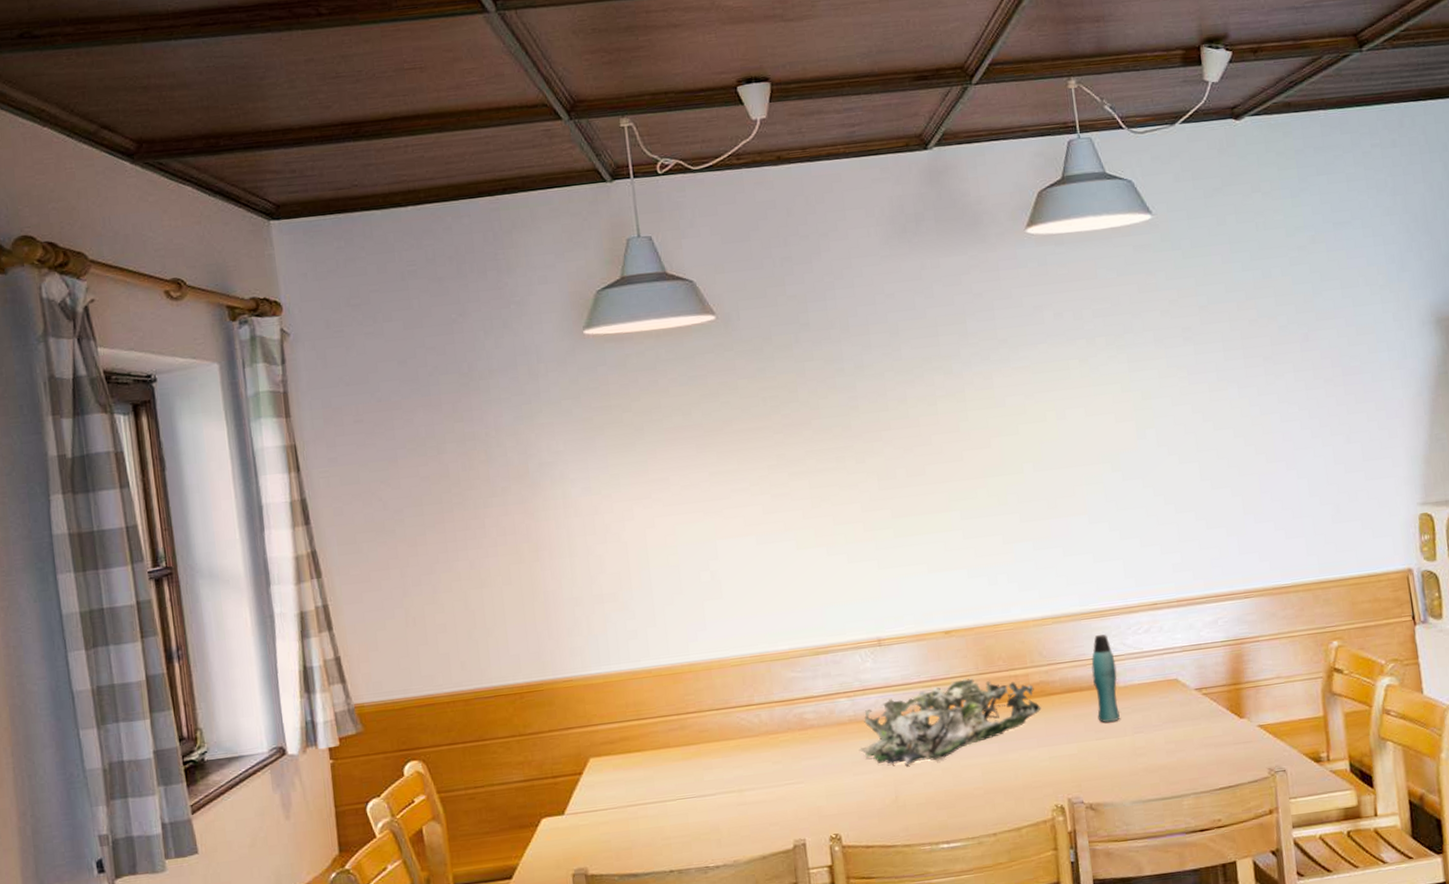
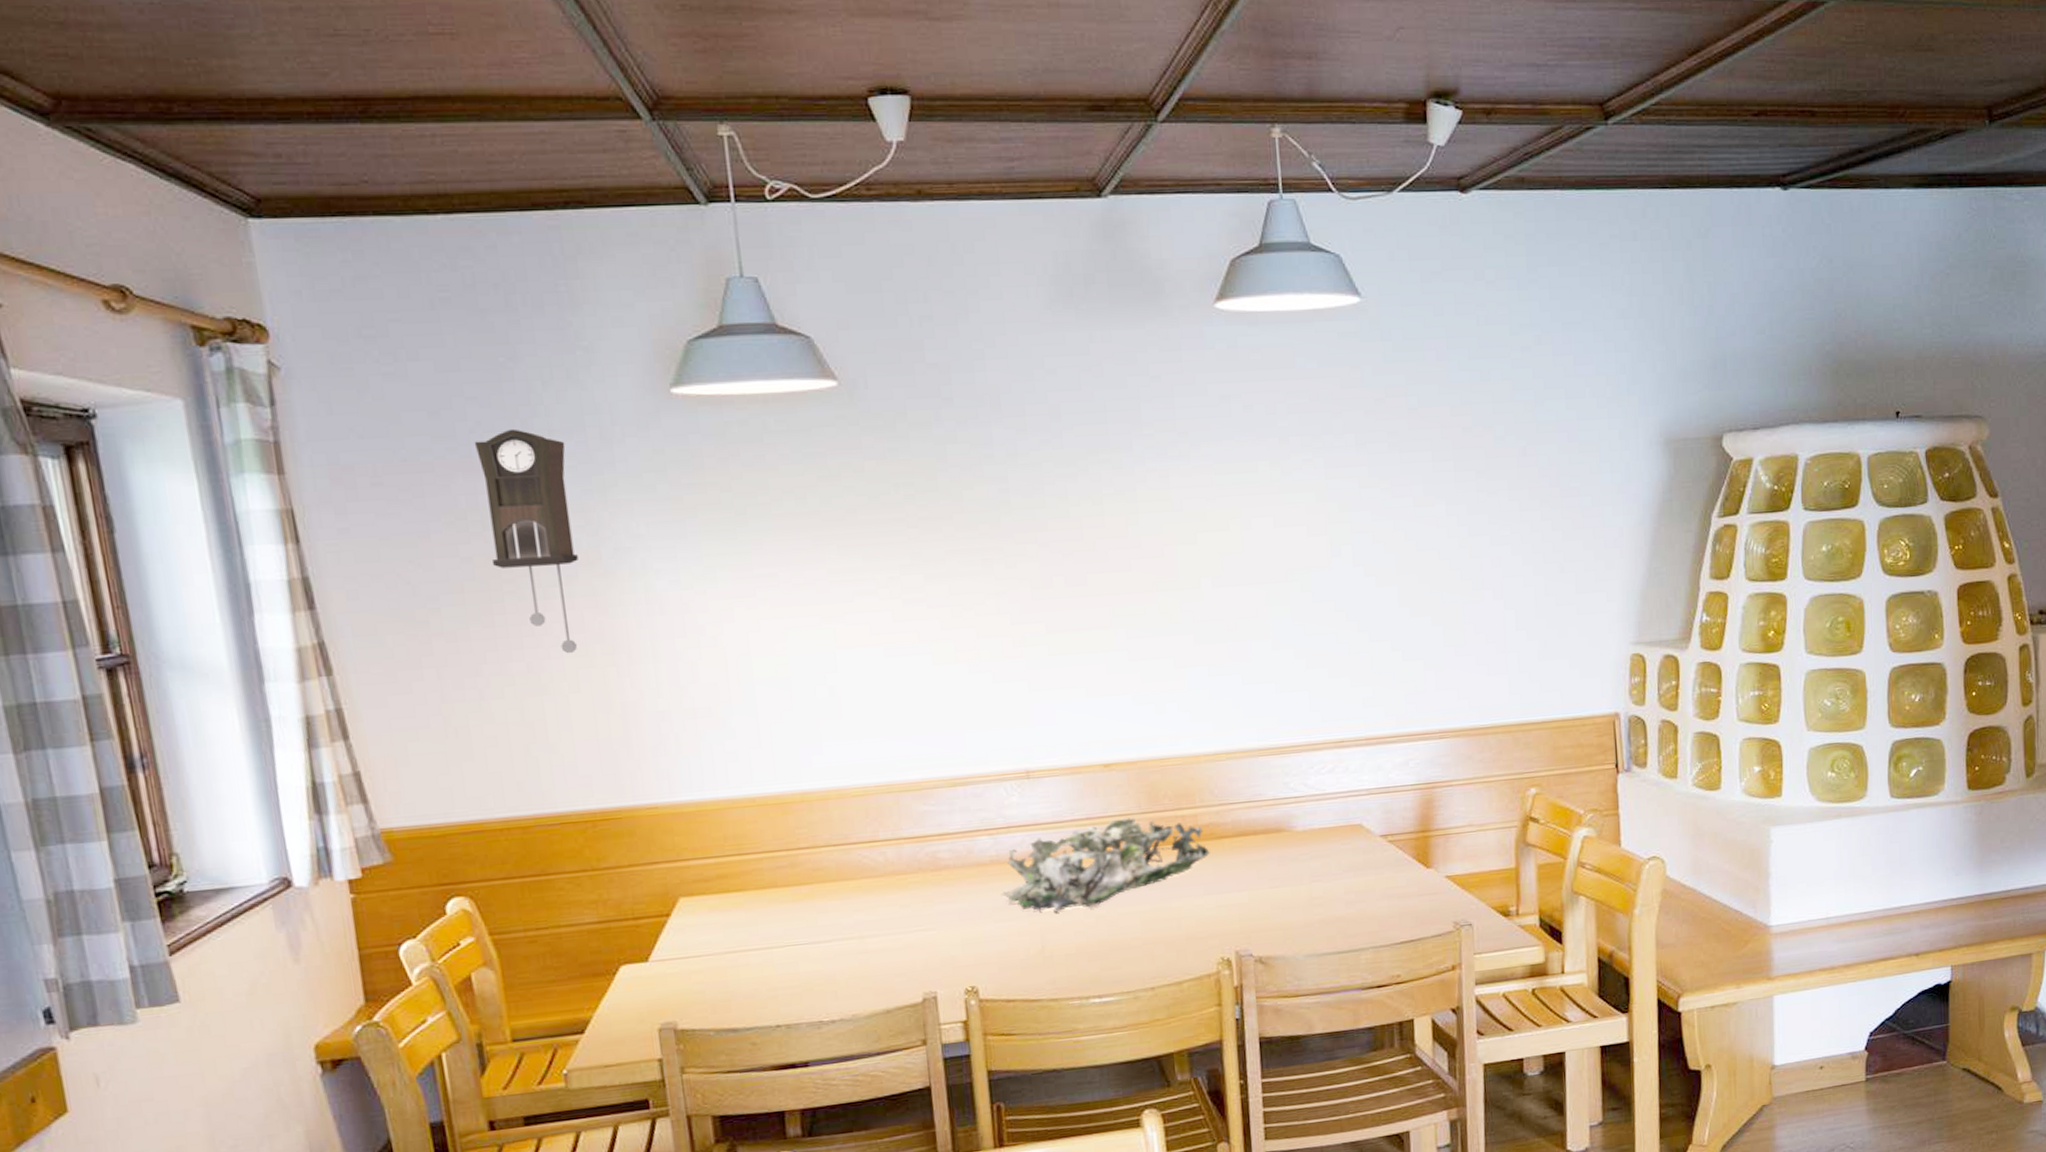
pendulum clock: none [432,370,511,553] -> present [474,428,578,654]
bottle: present [1091,634,1120,724] -> none [1267,773,1297,871]

